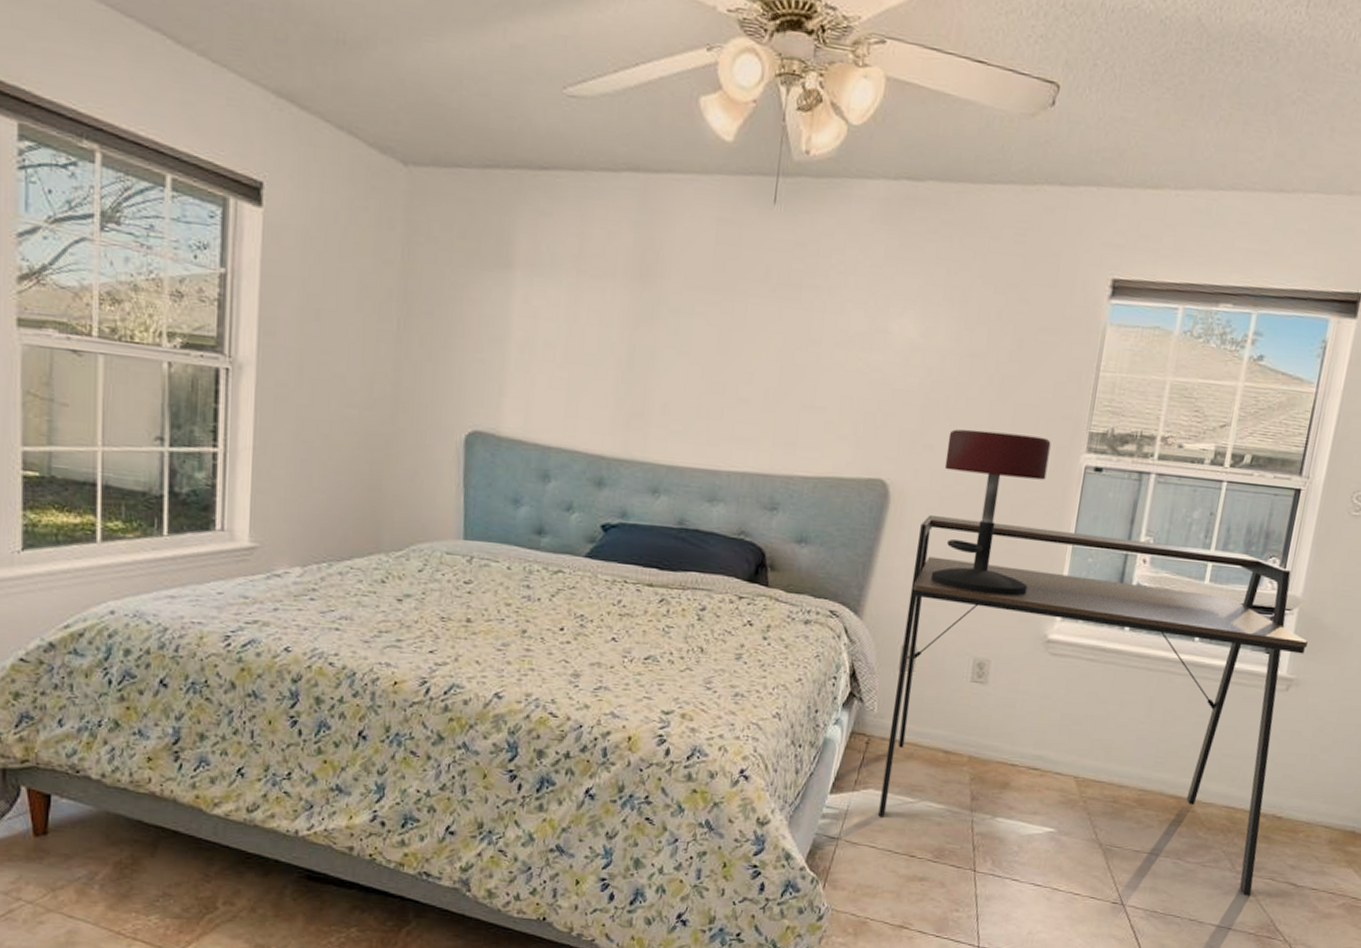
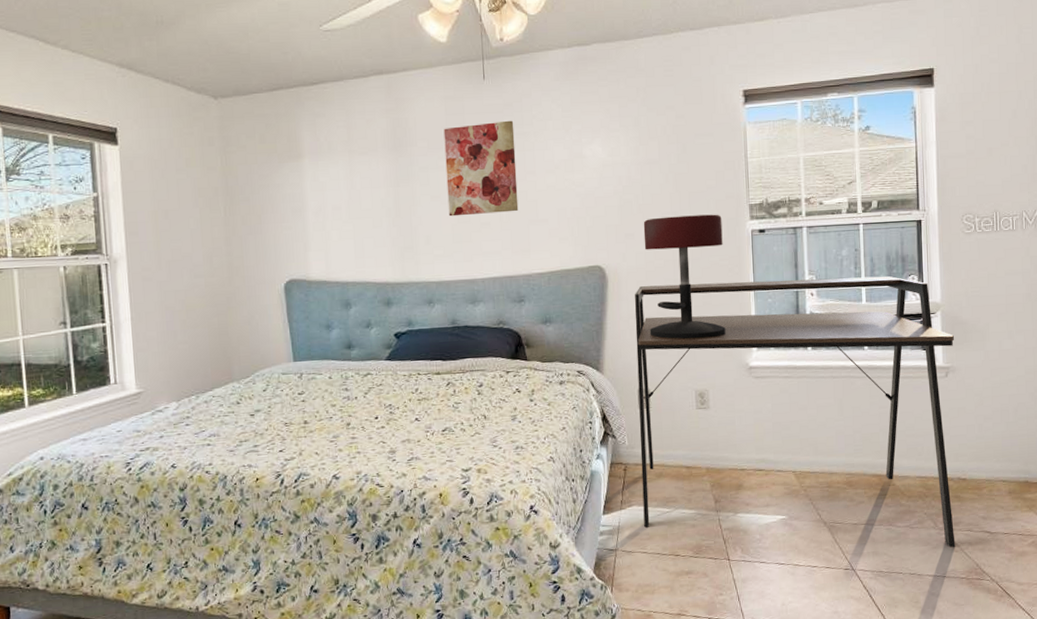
wall art: none [697,261,805,391] -> present [443,120,519,217]

